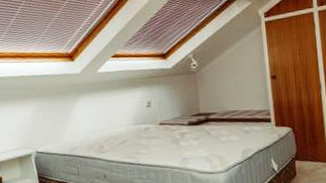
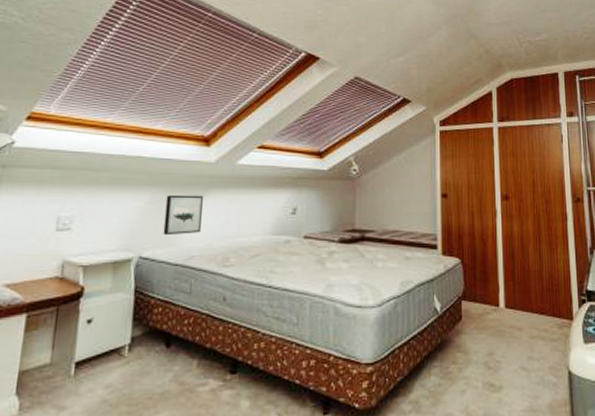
wall art: none [47,100,78,134] -> present [163,194,203,236]

